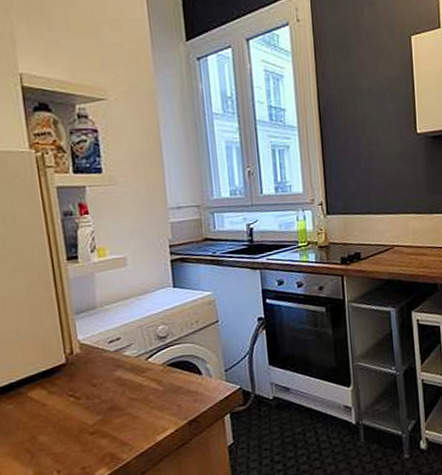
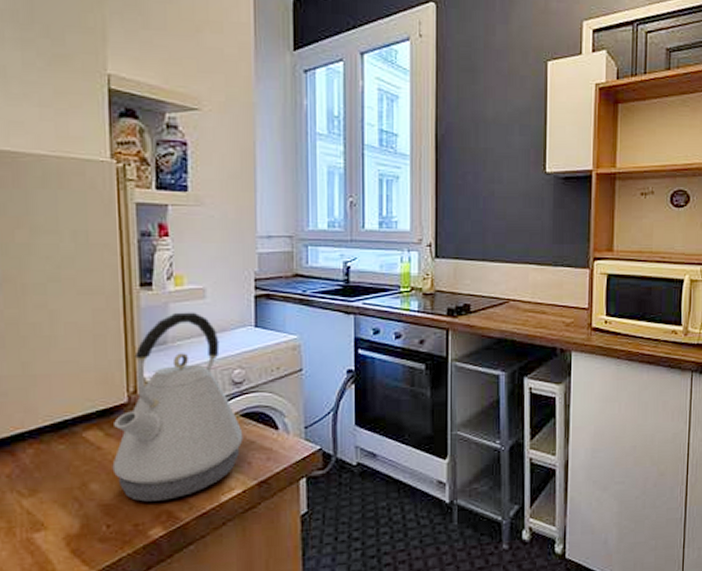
kettle: none [55,279,172,448] -> present [112,312,243,502]

